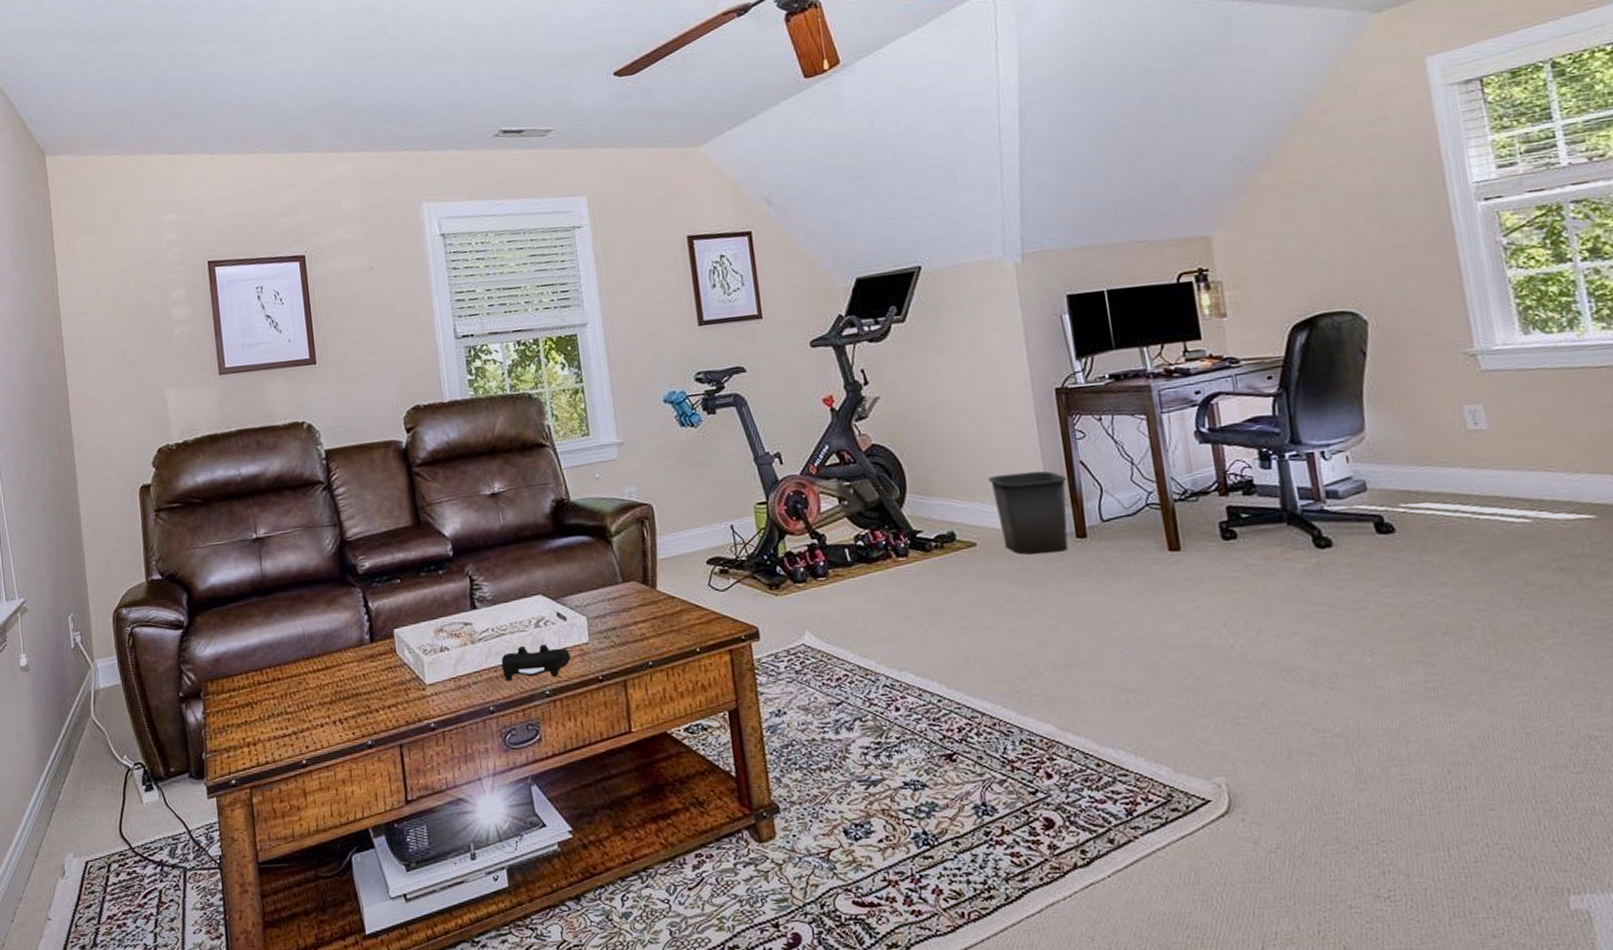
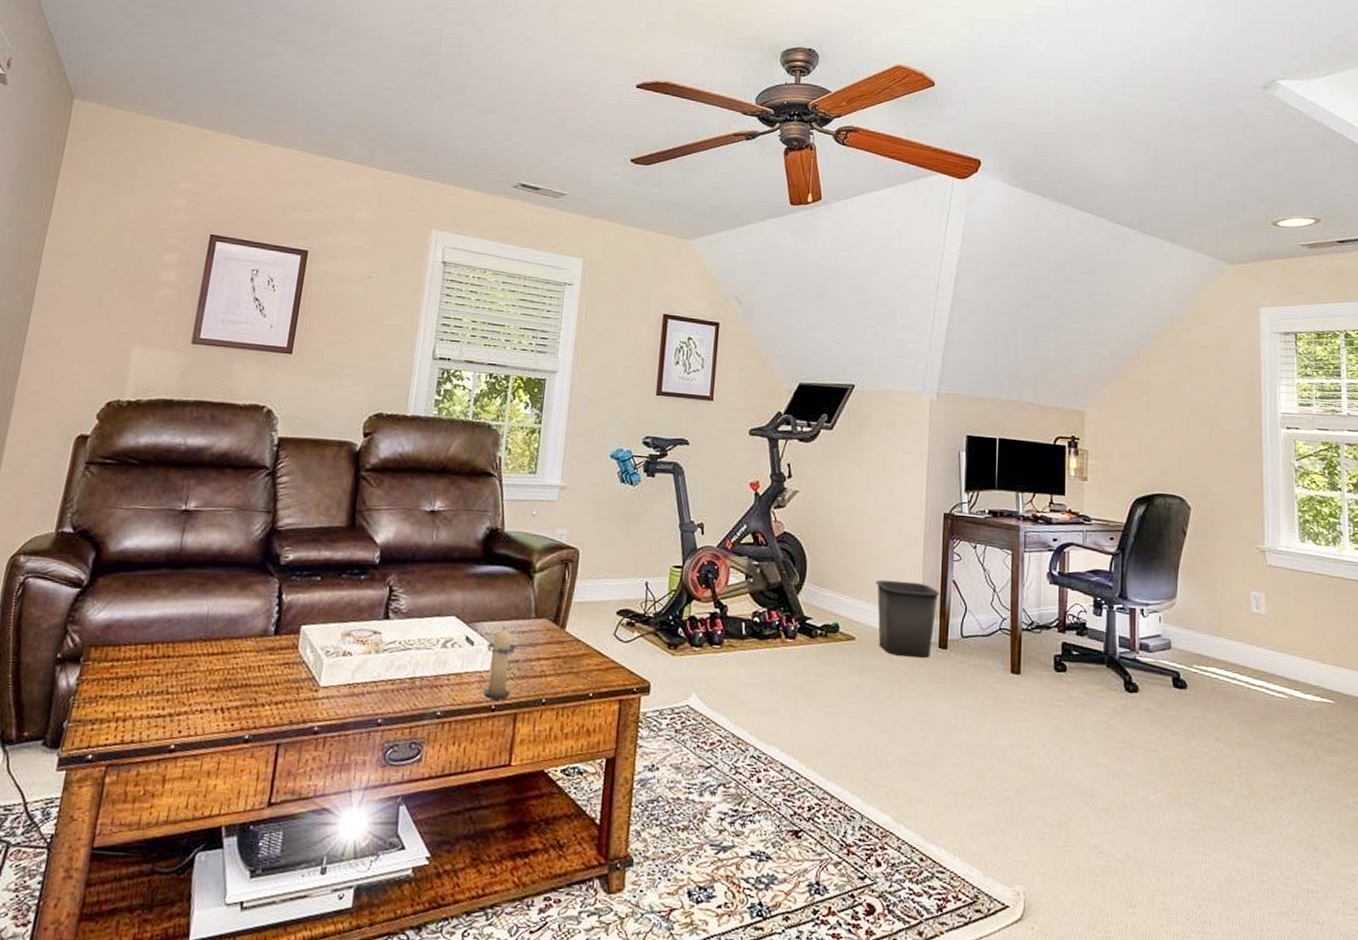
game controller: present [501,643,571,682] -> none [399,664,470,700]
candle: none [580,596,615,670] -> present [482,626,517,700]

